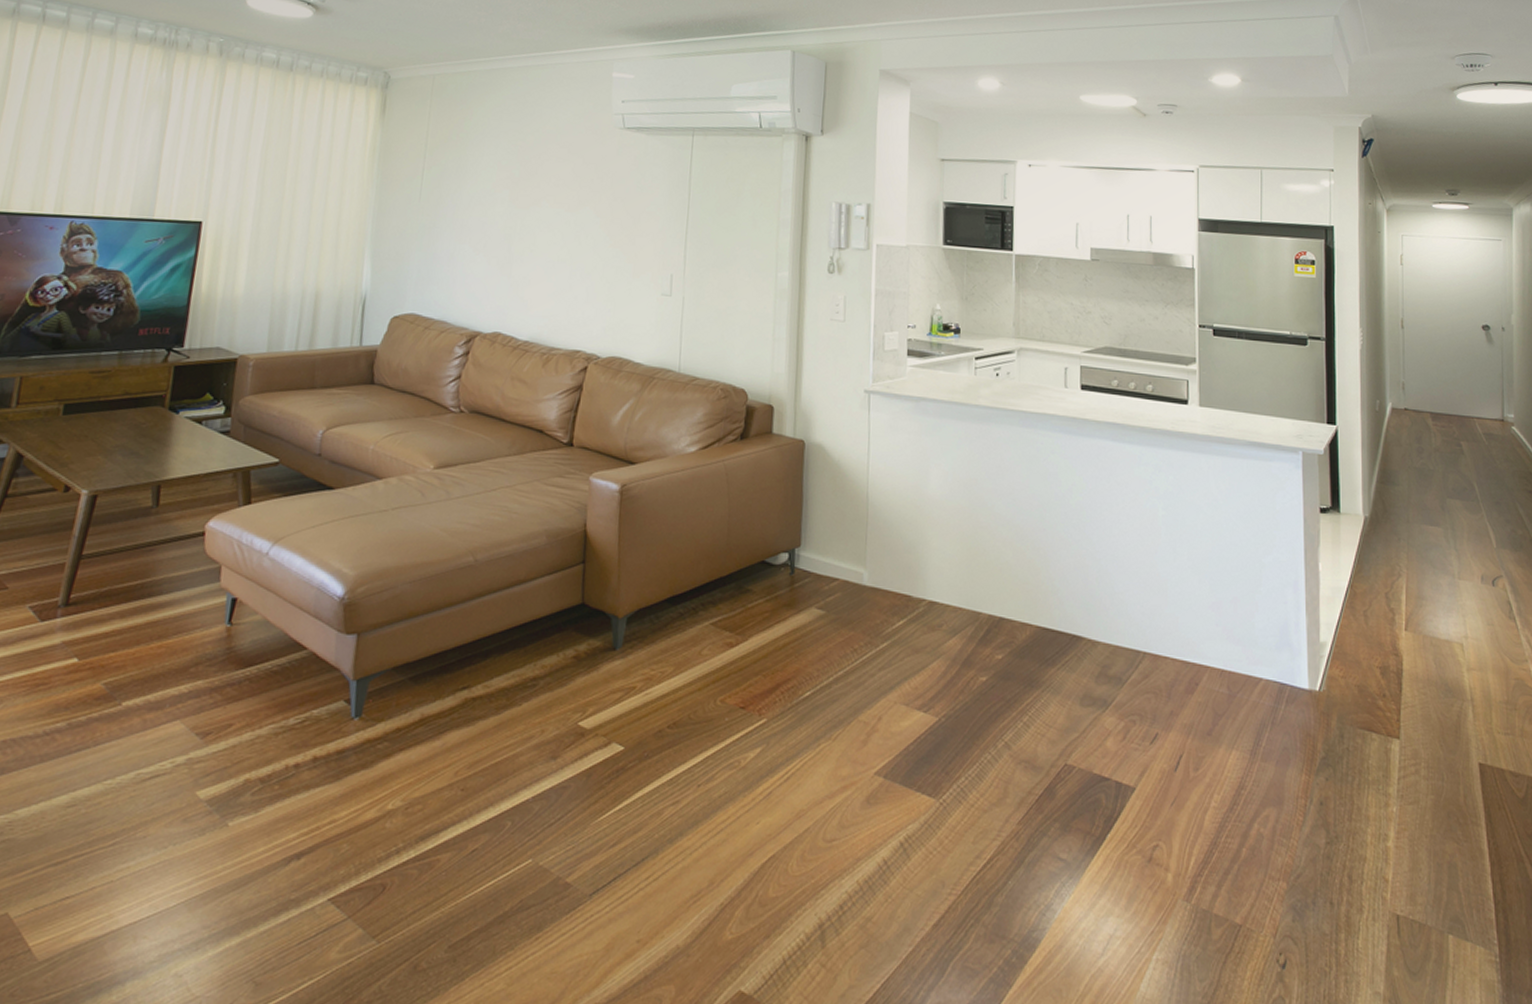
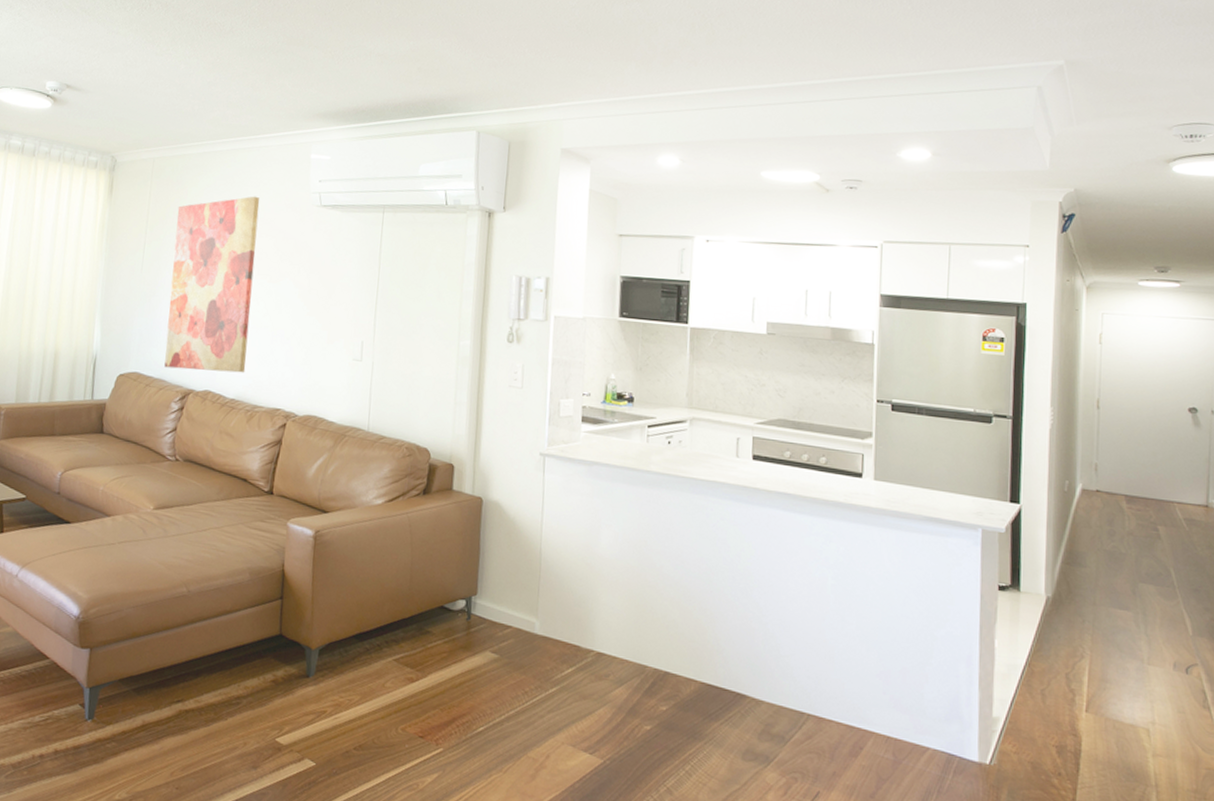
wall art: none [446,117,556,312] -> present [164,196,260,373]

